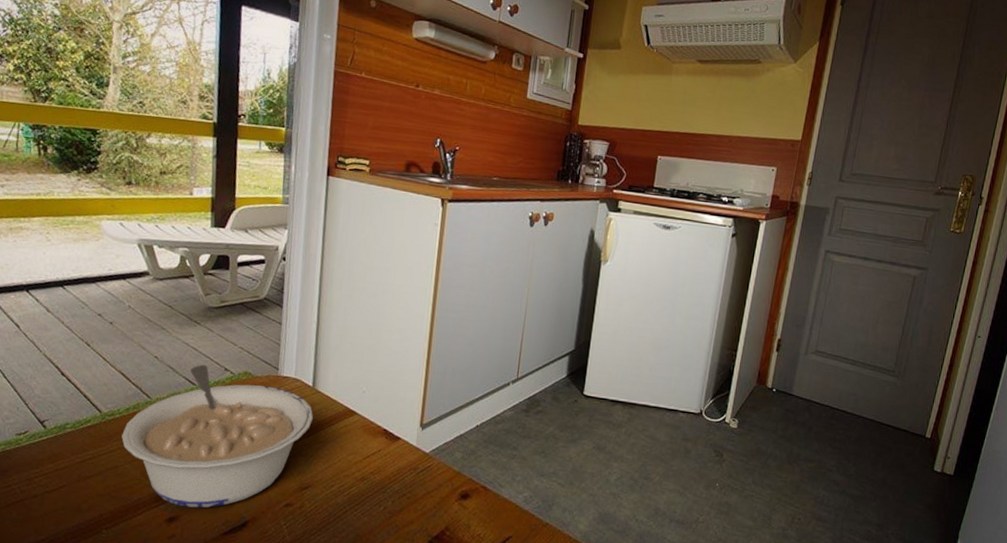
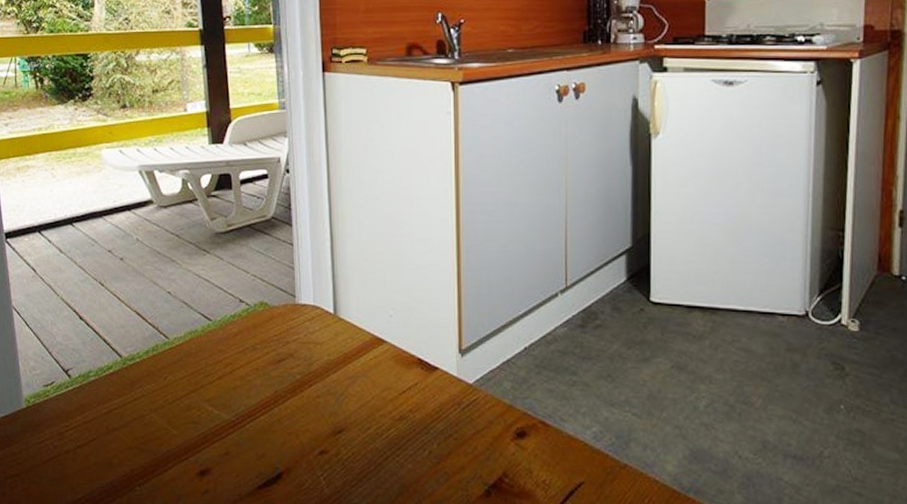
legume: present [121,364,314,508] -> none [144,297,339,459]

